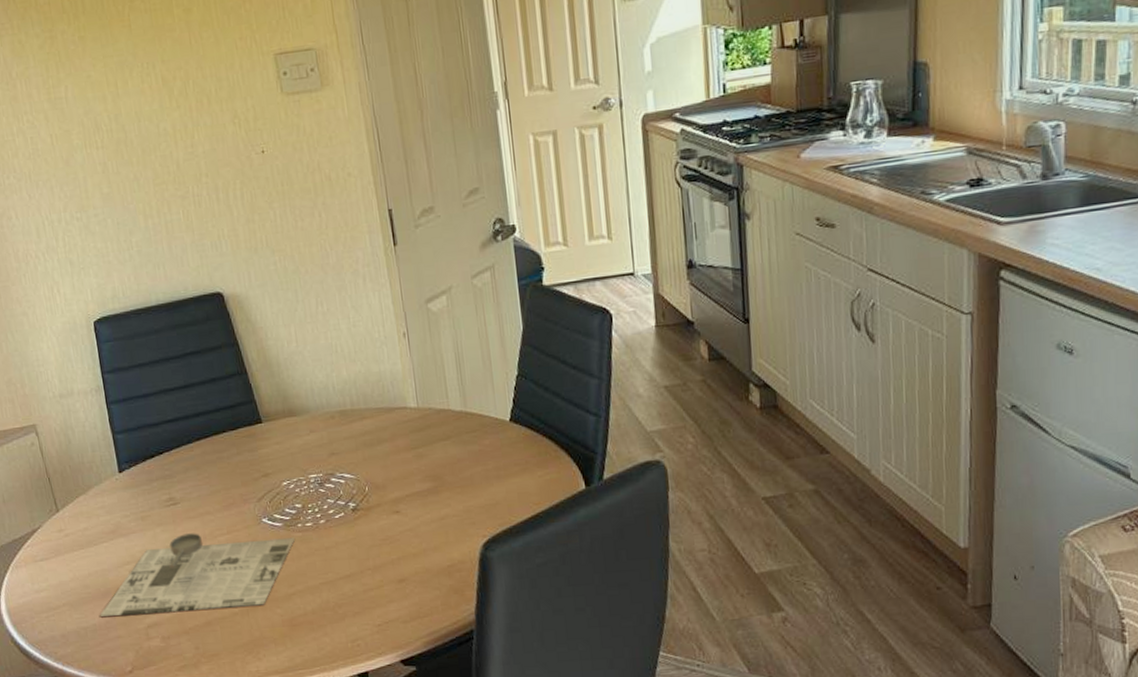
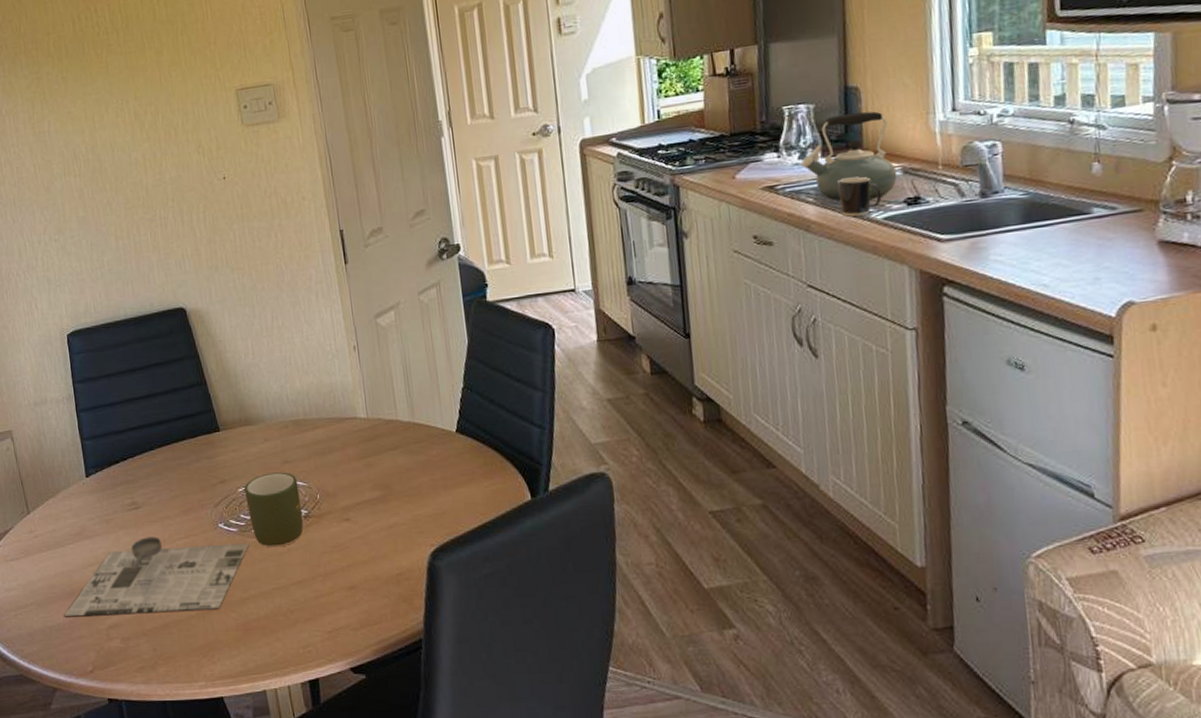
mug: none [289,464,351,542] -> present [244,472,303,548]
kettle: none [866,88,962,181] -> present [800,111,898,200]
mug: none [902,156,945,199] -> present [838,176,882,217]

